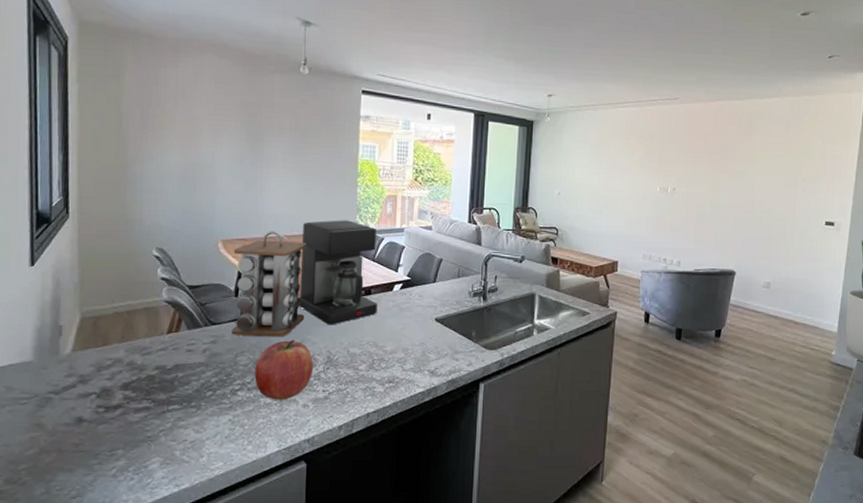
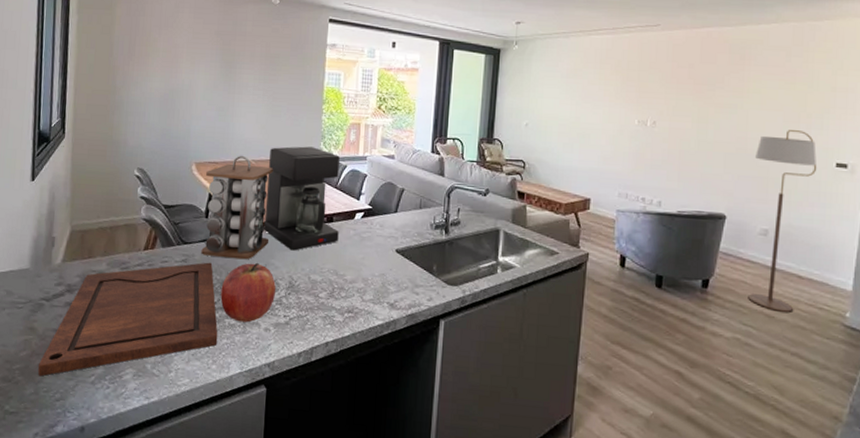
cutting board: none [49,342,253,475] -> present [38,262,218,377]
floor lamp: none [753,193,810,355] -> present [748,130,817,313]

